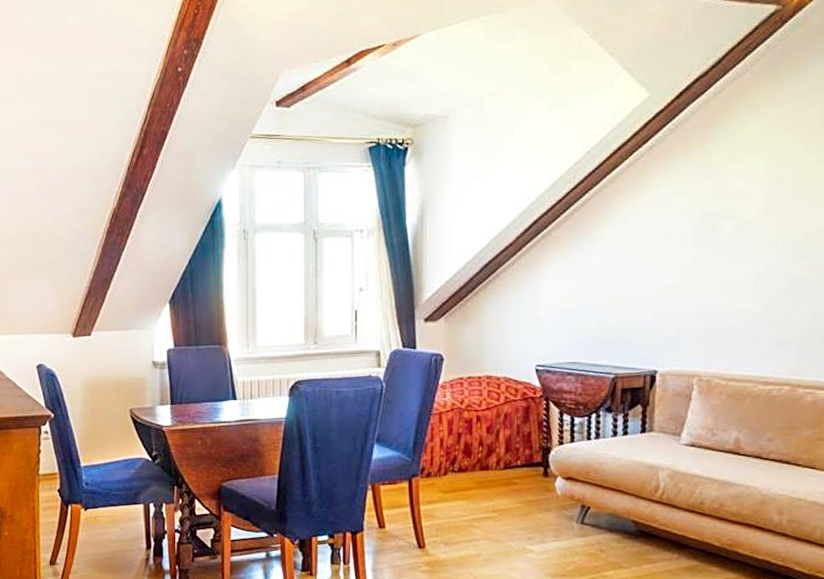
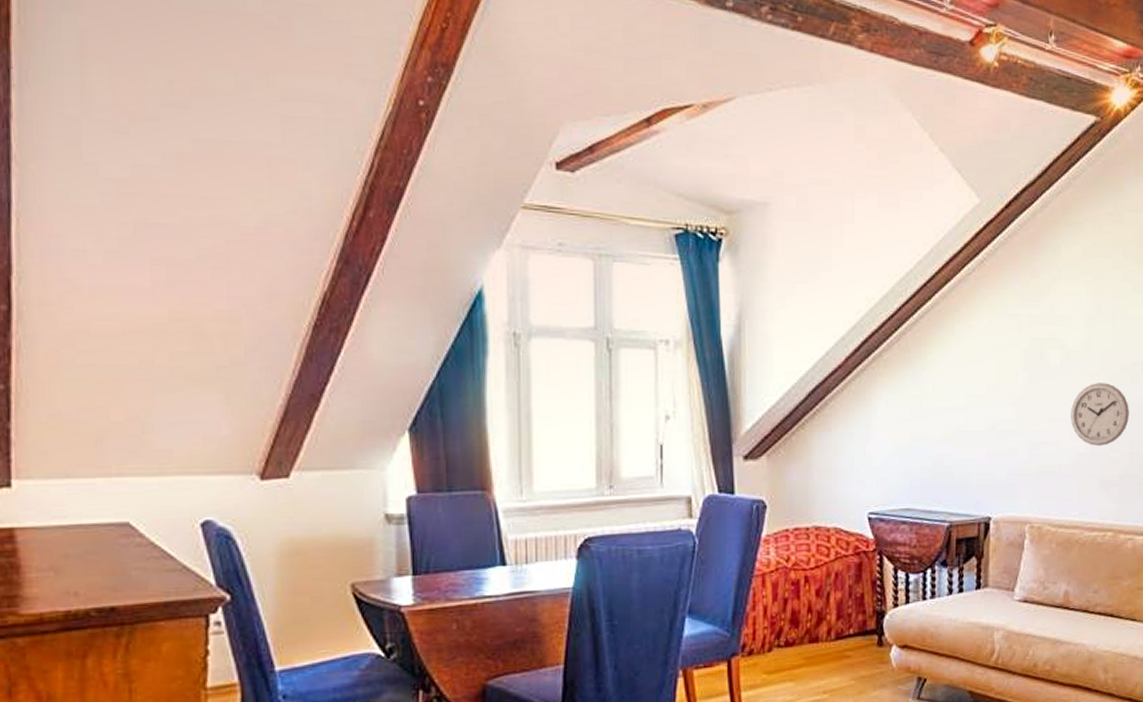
wall clock: none [744,249,811,307] -> present [1071,383,1129,446]

